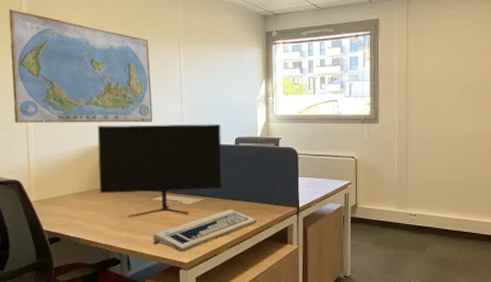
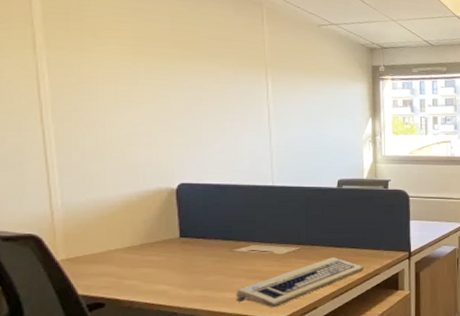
world map: present [8,9,153,124] -> none [9,12,234,163]
monitor: present [97,124,223,218] -> none [155,164,323,273]

